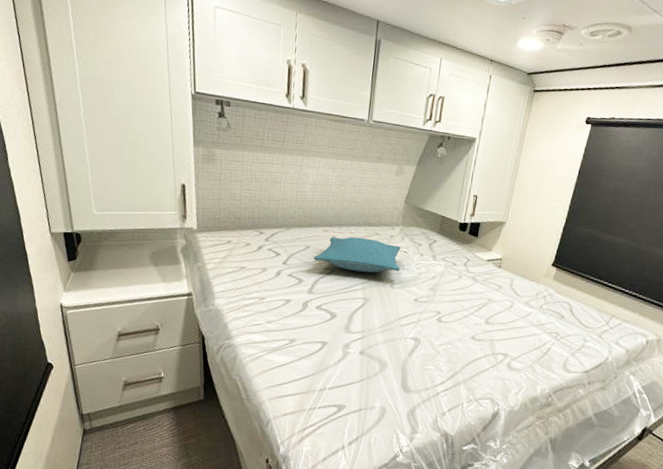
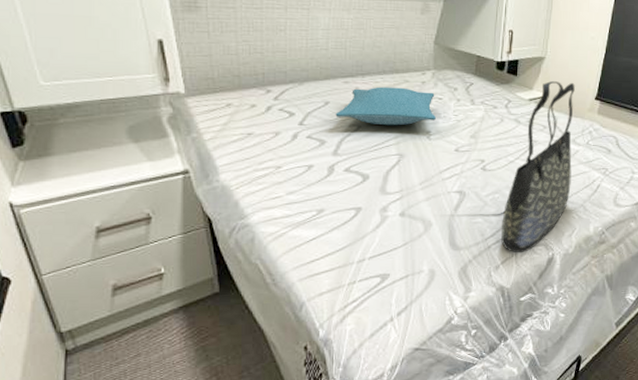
tote bag: none [449,245,533,404] -> present [501,81,575,254]

